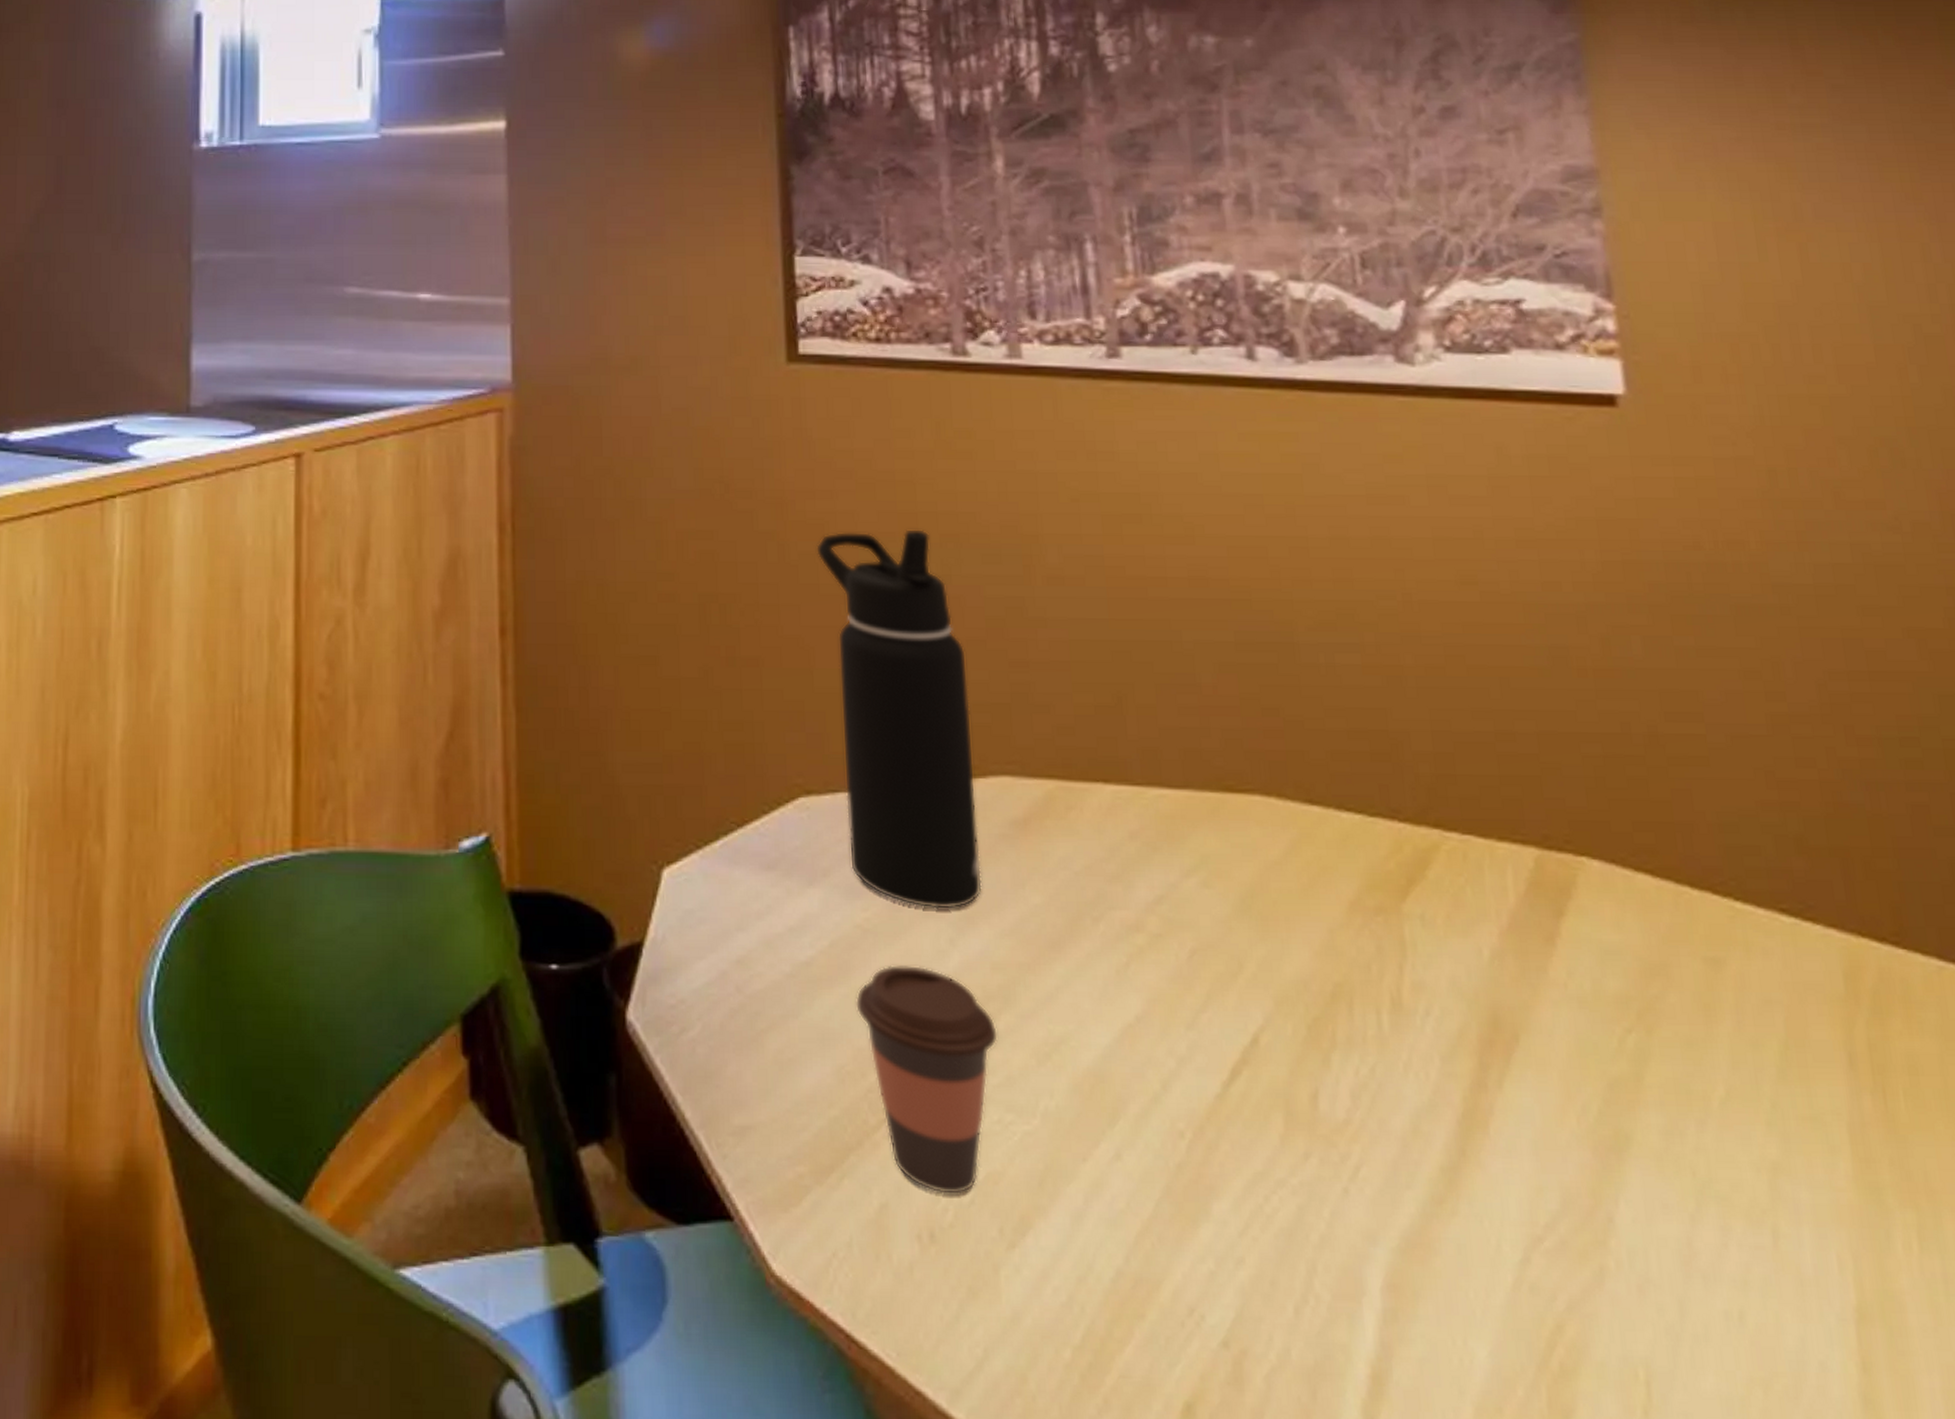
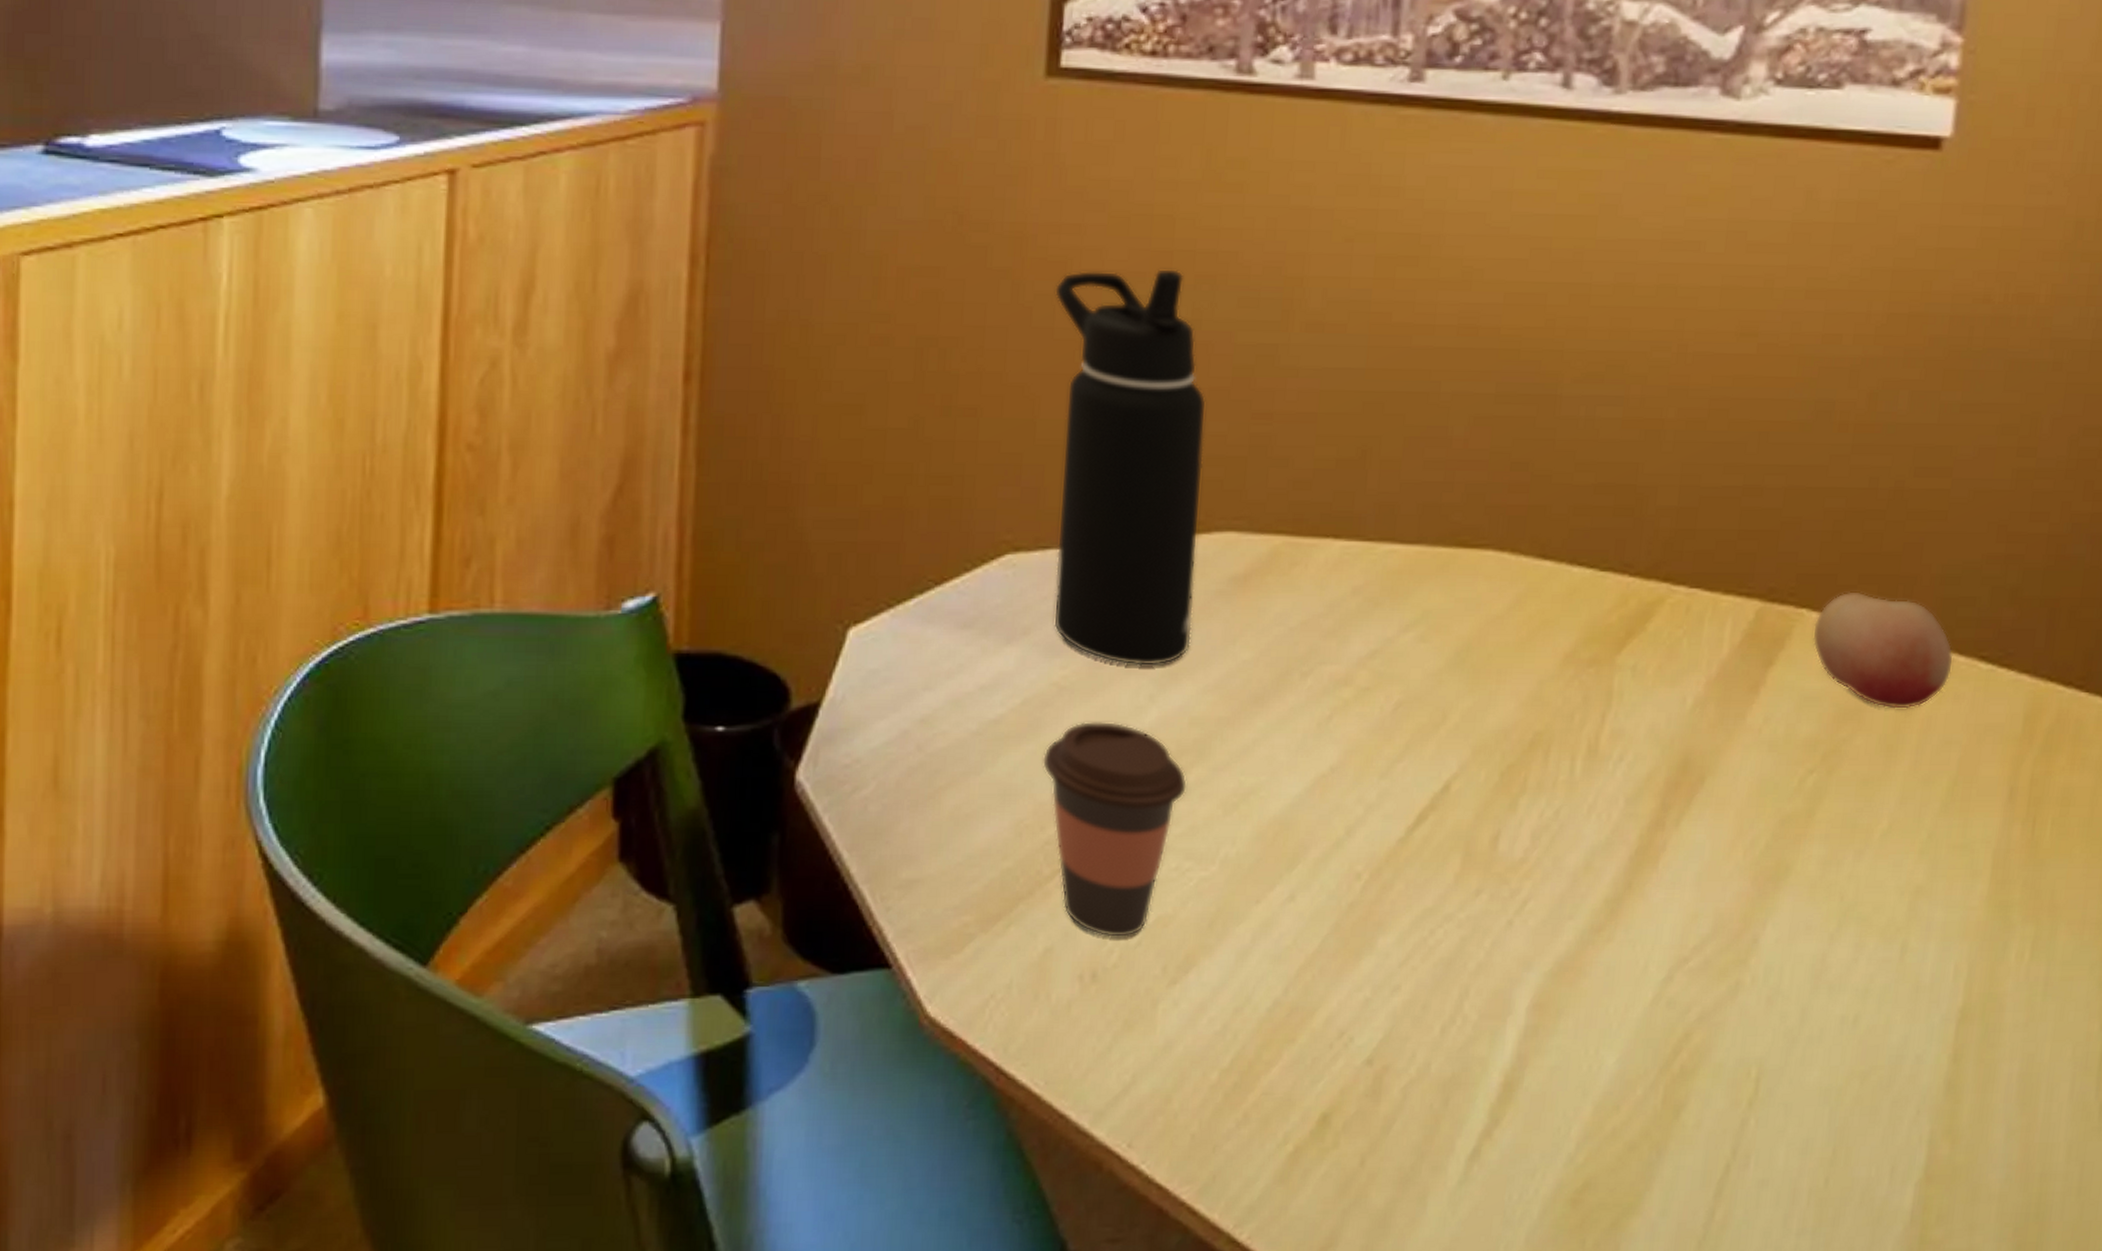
fruit: none [1597,839,1754,965] -> present [1812,591,1954,709]

